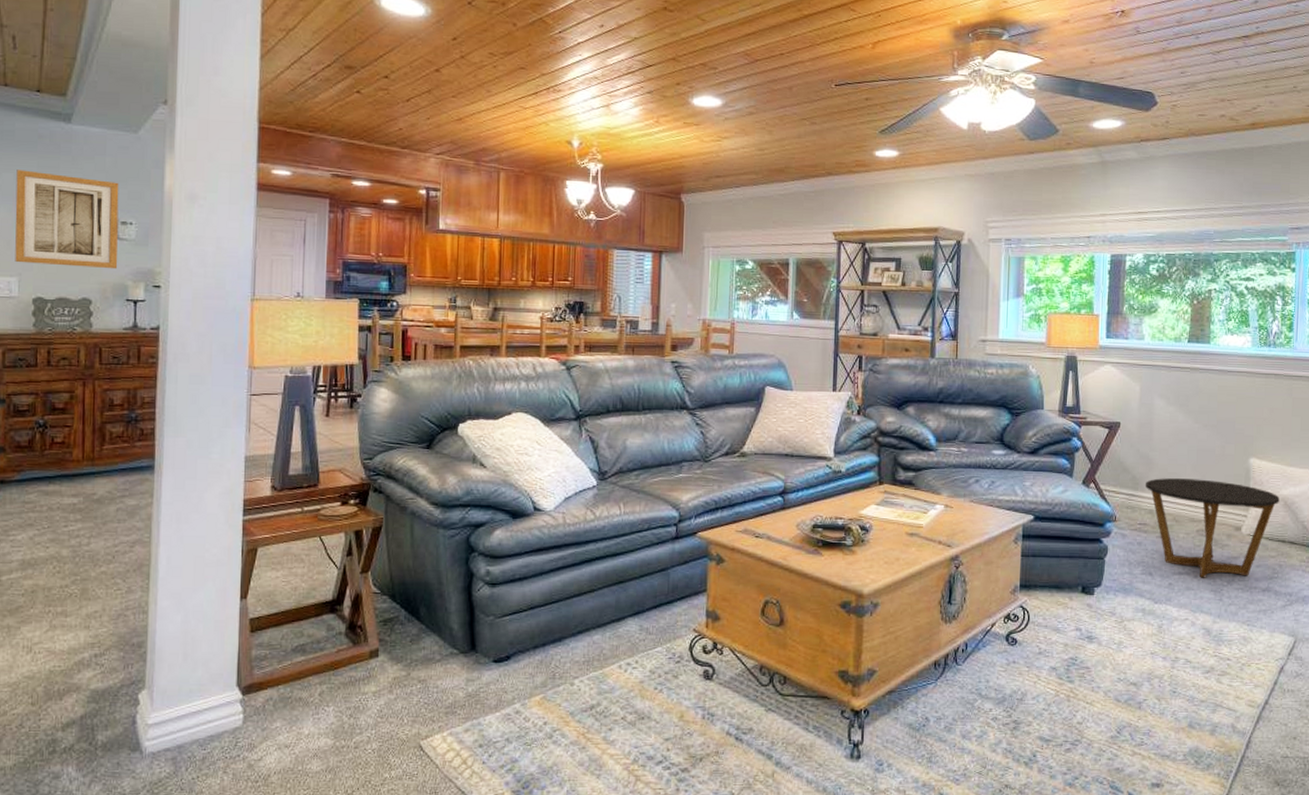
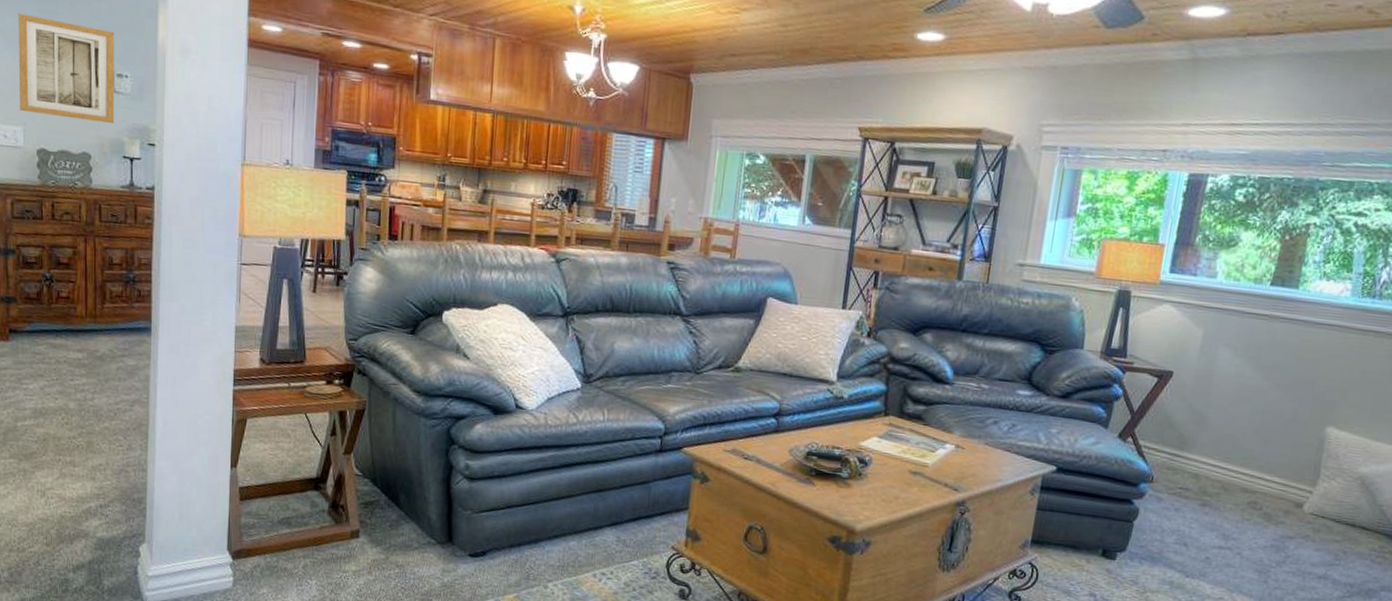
side table: present [1145,478,1280,578] -> none [1192,439,1357,560]

